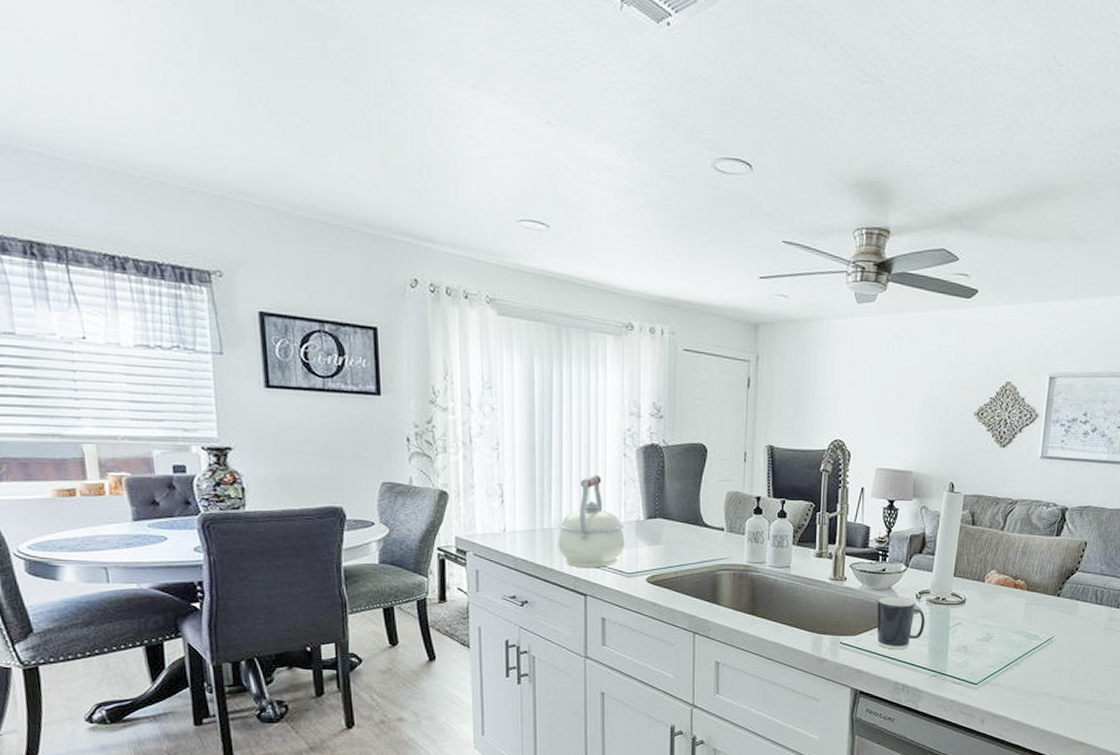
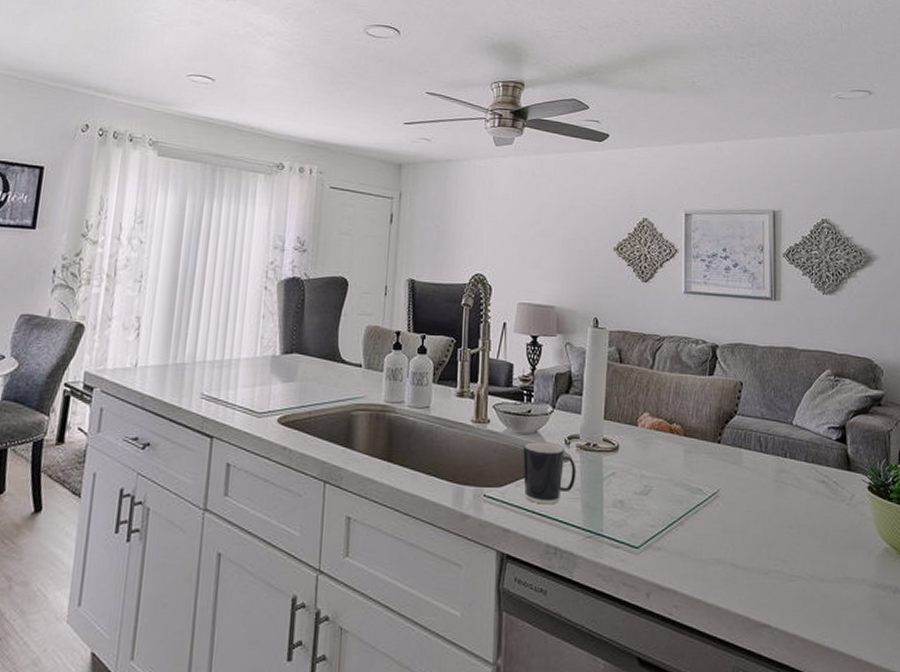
kettle: present [558,475,625,569] -> none [188,308,259,407]

